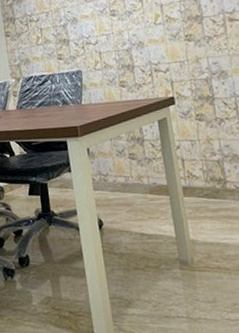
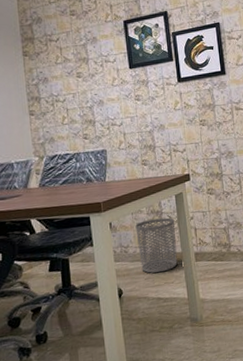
waste bin: none [114,145,163,206] -> present [135,217,178,273]

